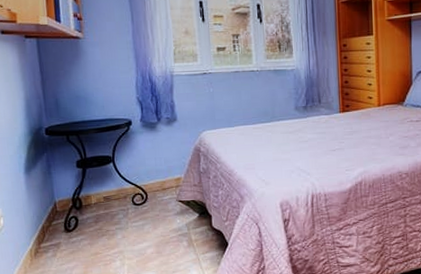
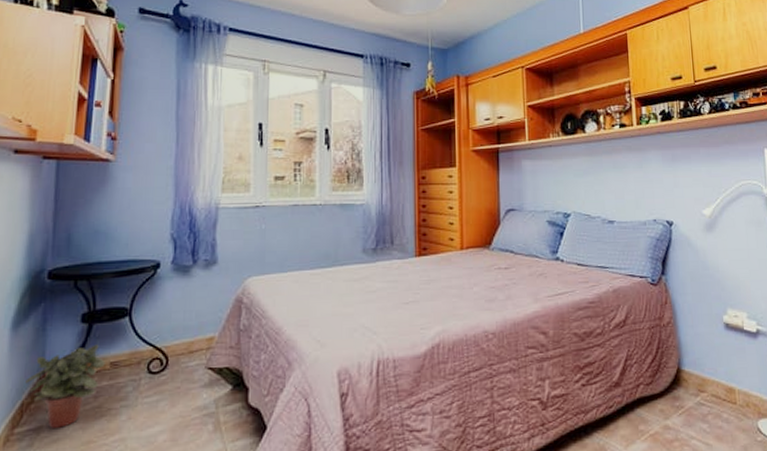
potted plant: none [42,184,100,244] -> present [25,344,106,428]

